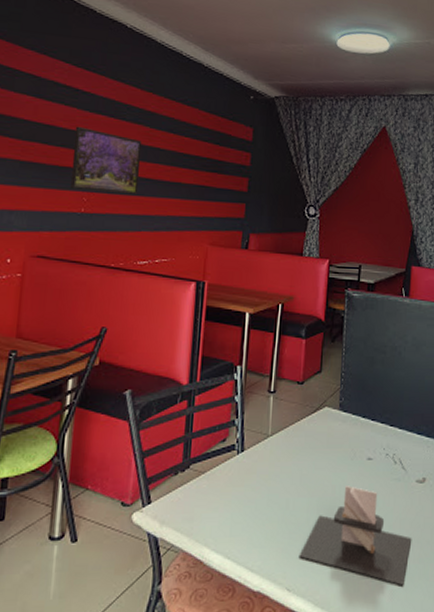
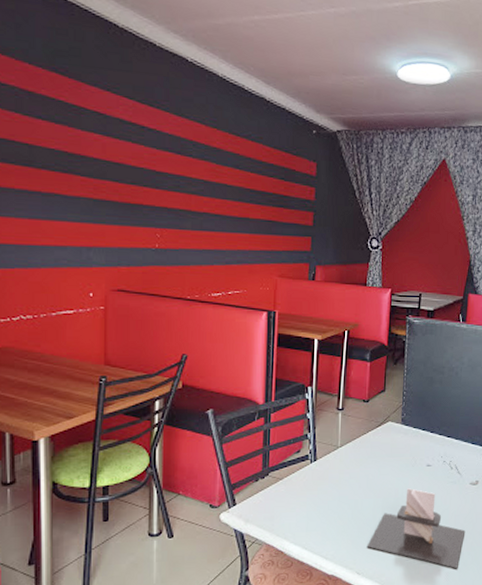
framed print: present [70,126,142,194] -> none [143,163,210,230]

